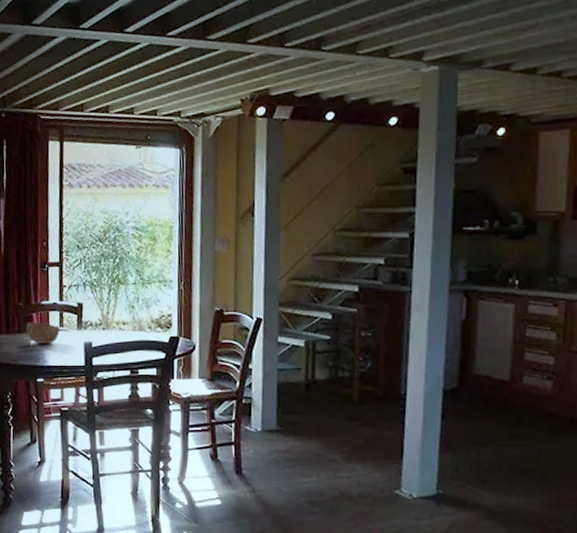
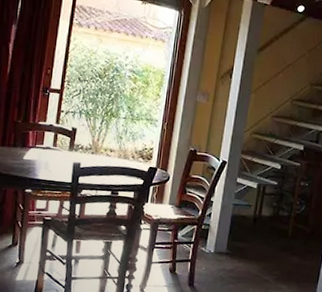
bowl: present [26,322,60,344] -> none [21,138,53,160]

